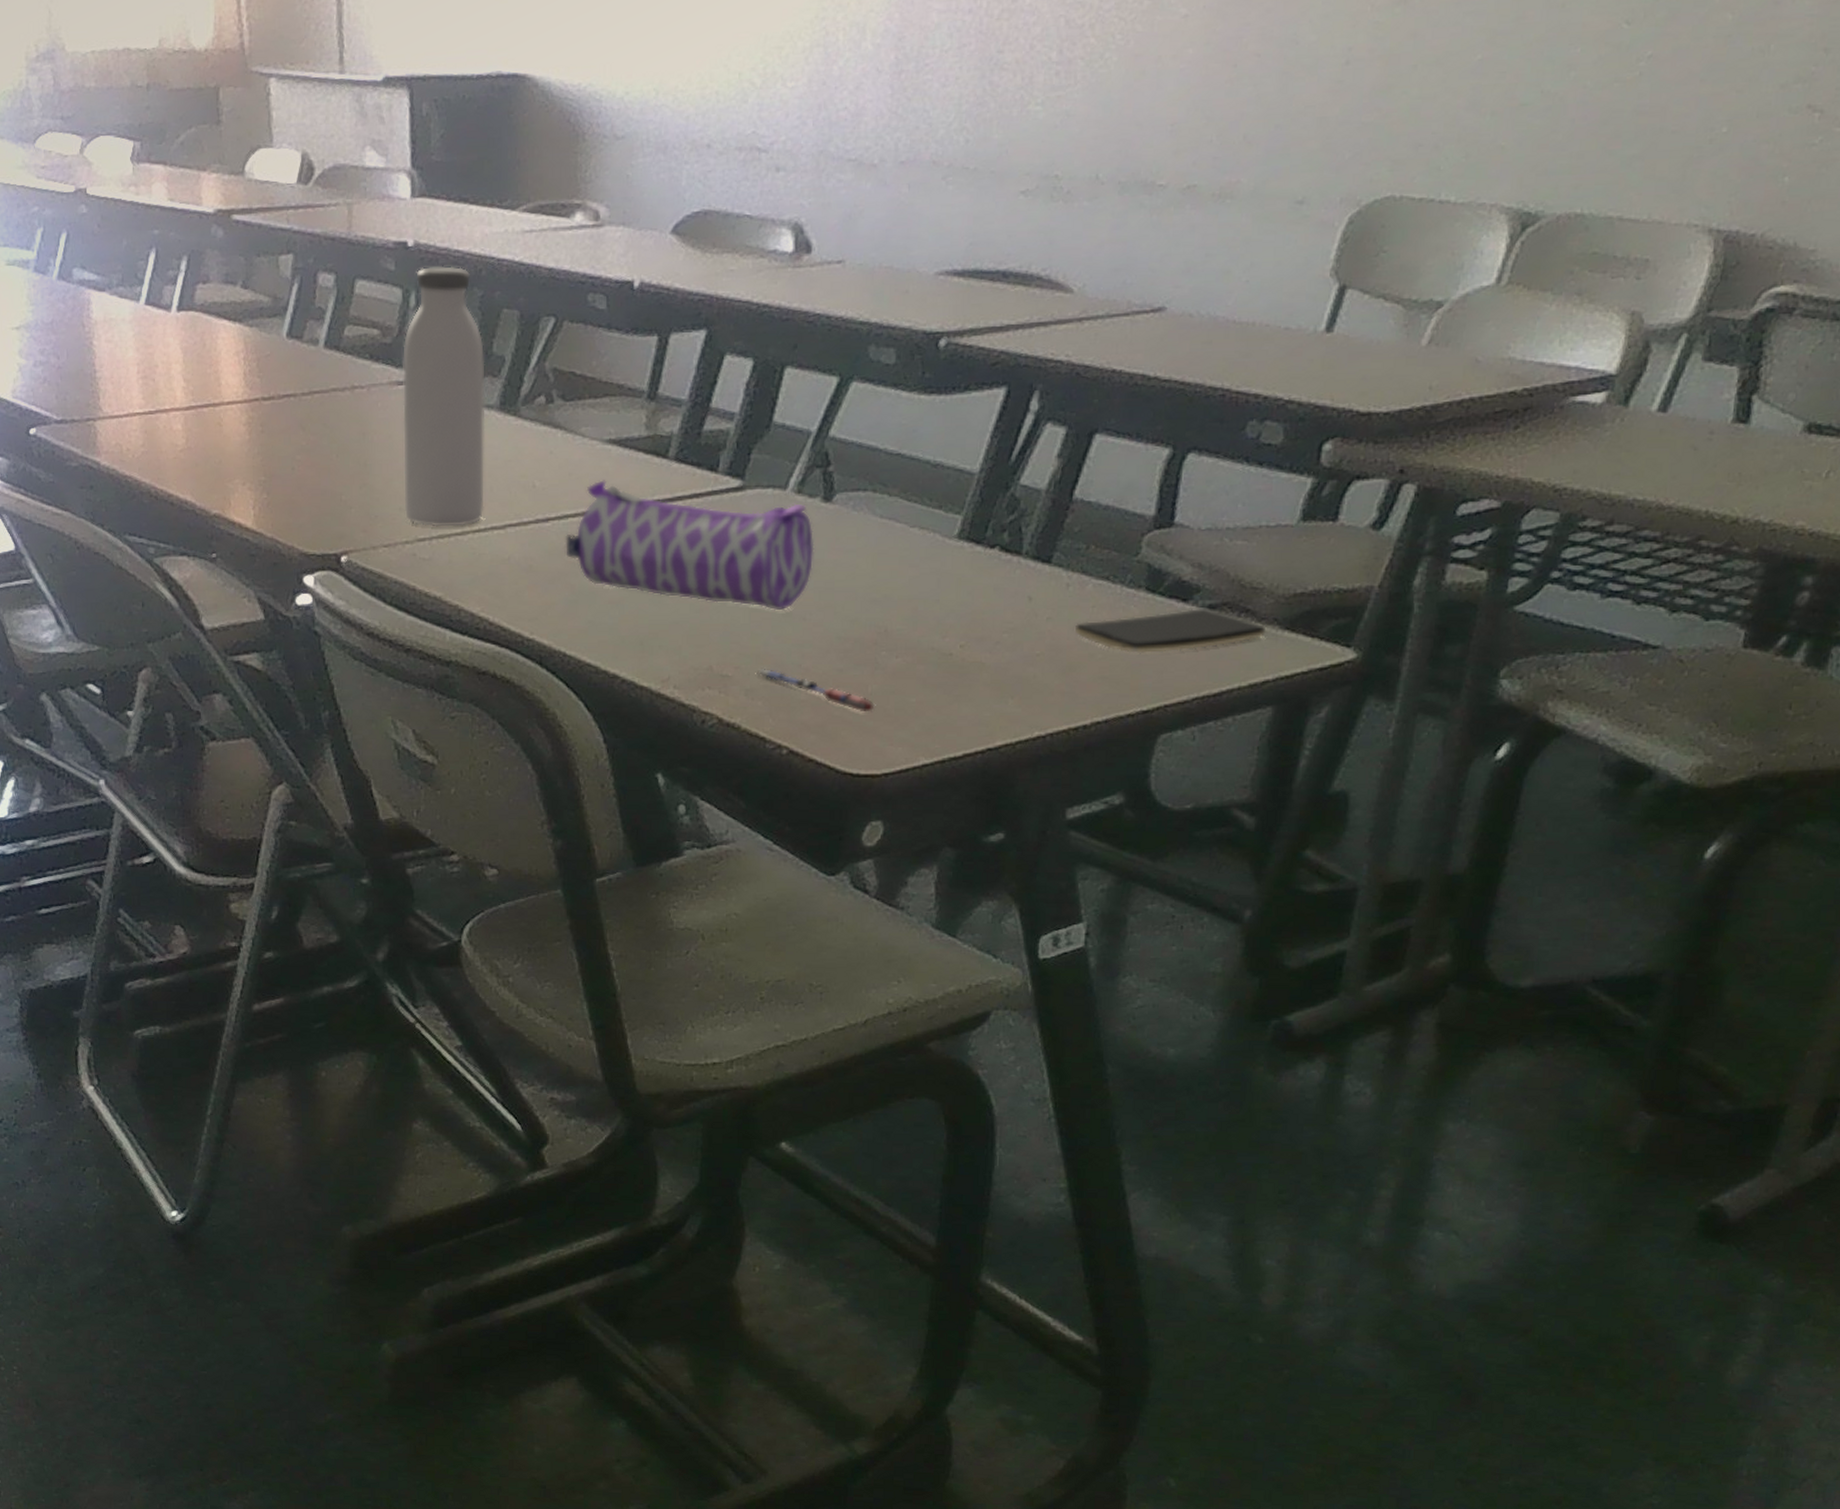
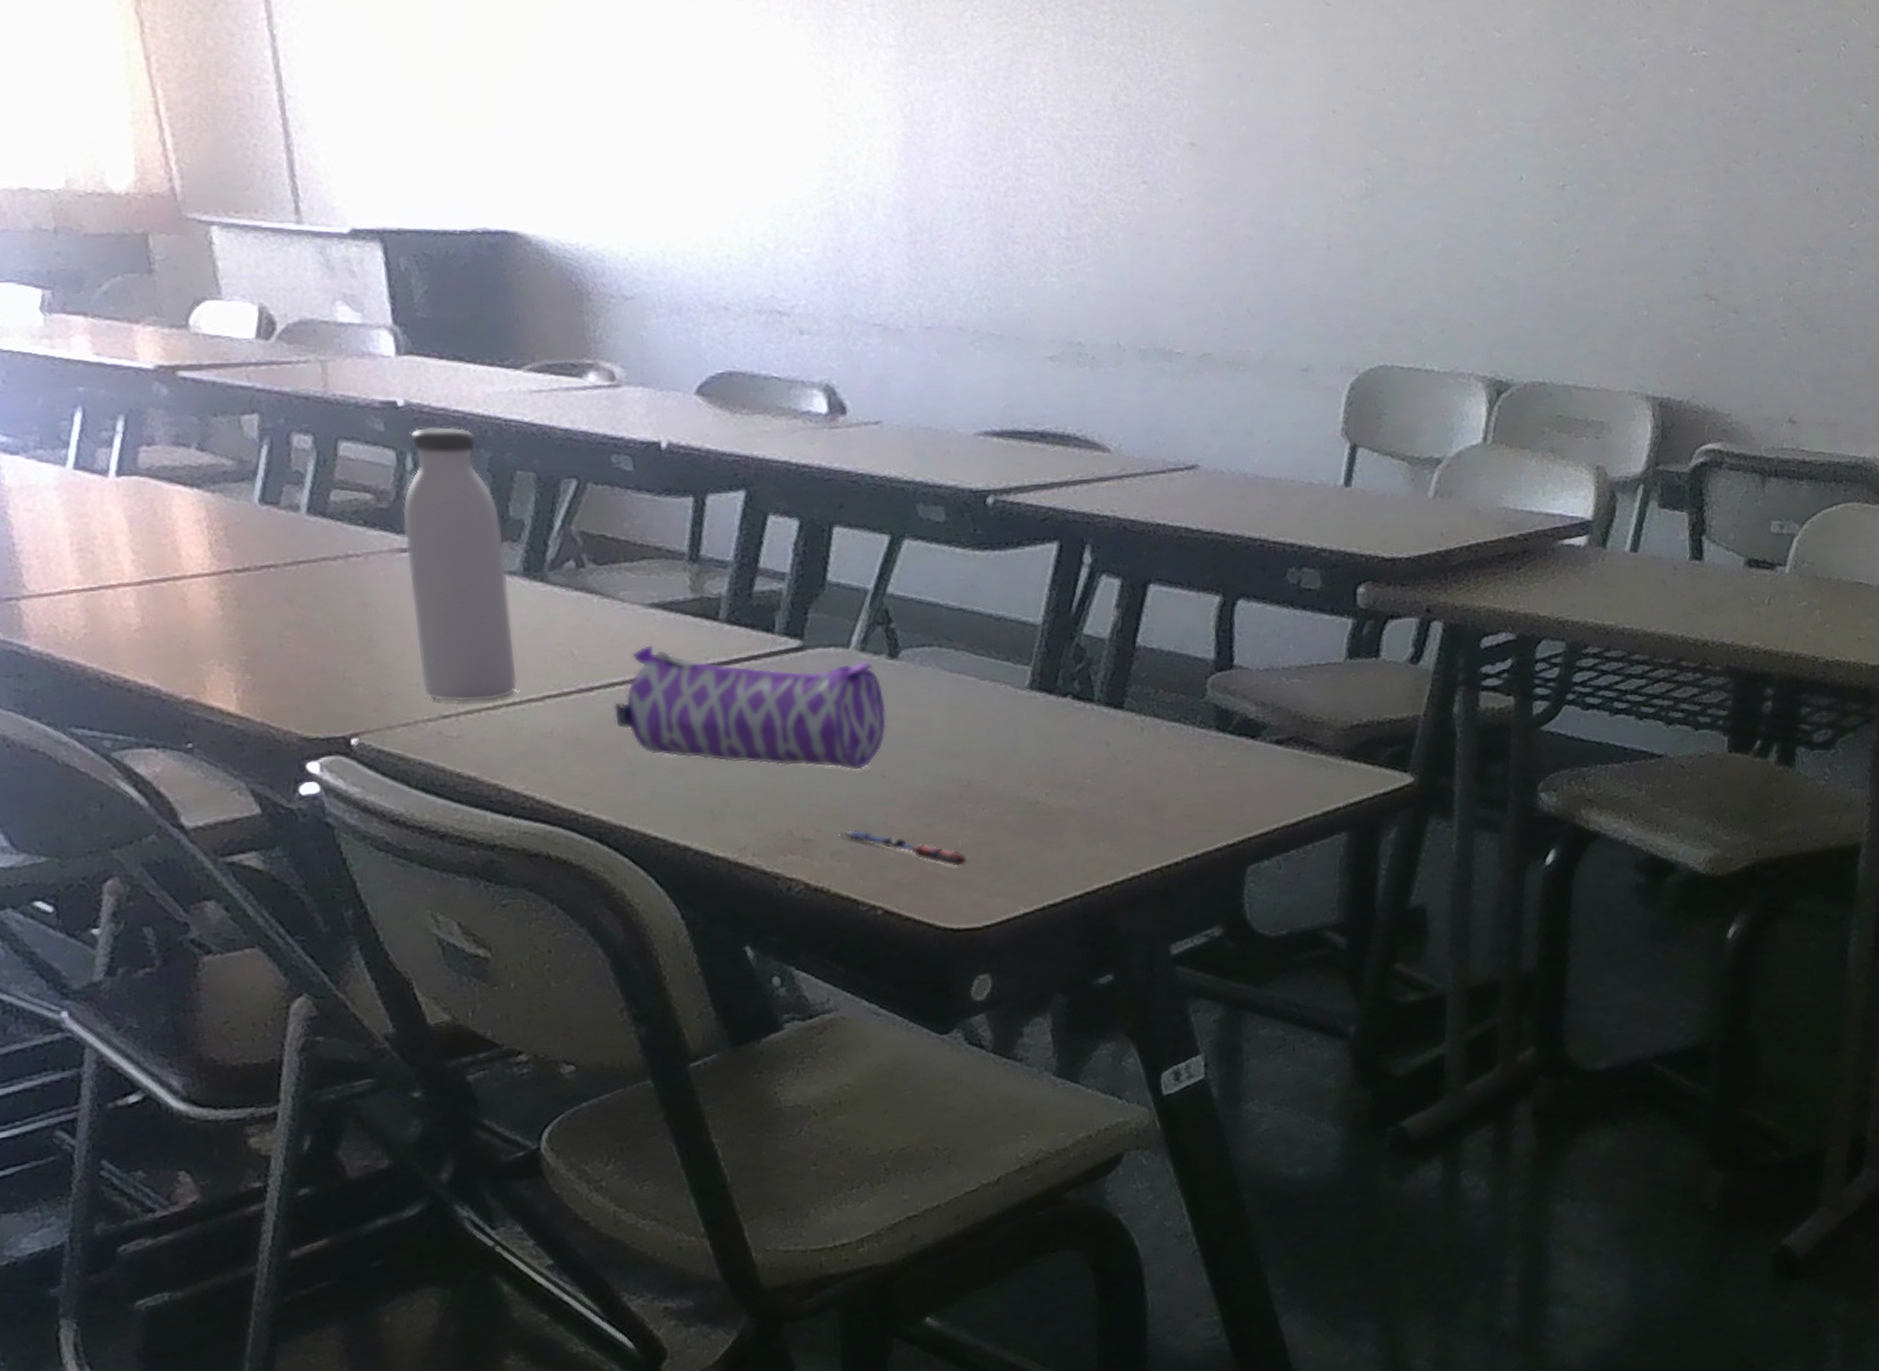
smartphone: present [1074,607,1265,653] -> none [1154,743,1330,790]

